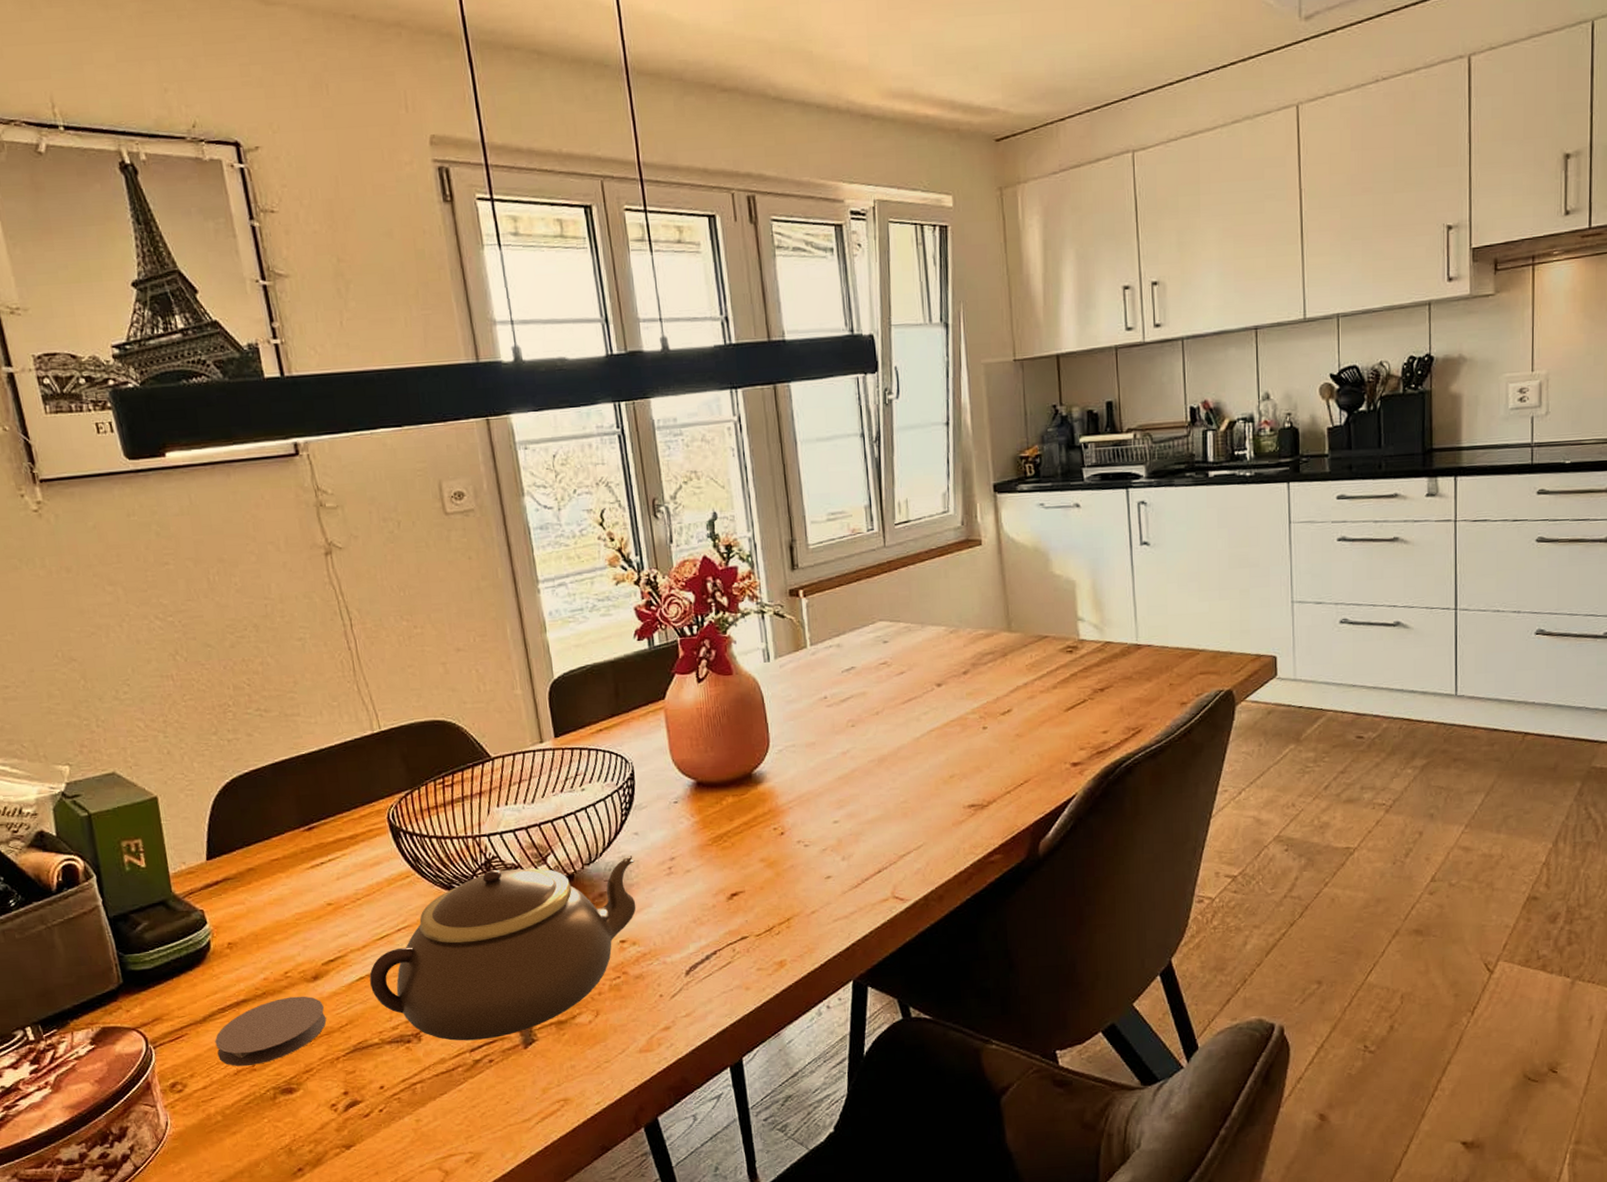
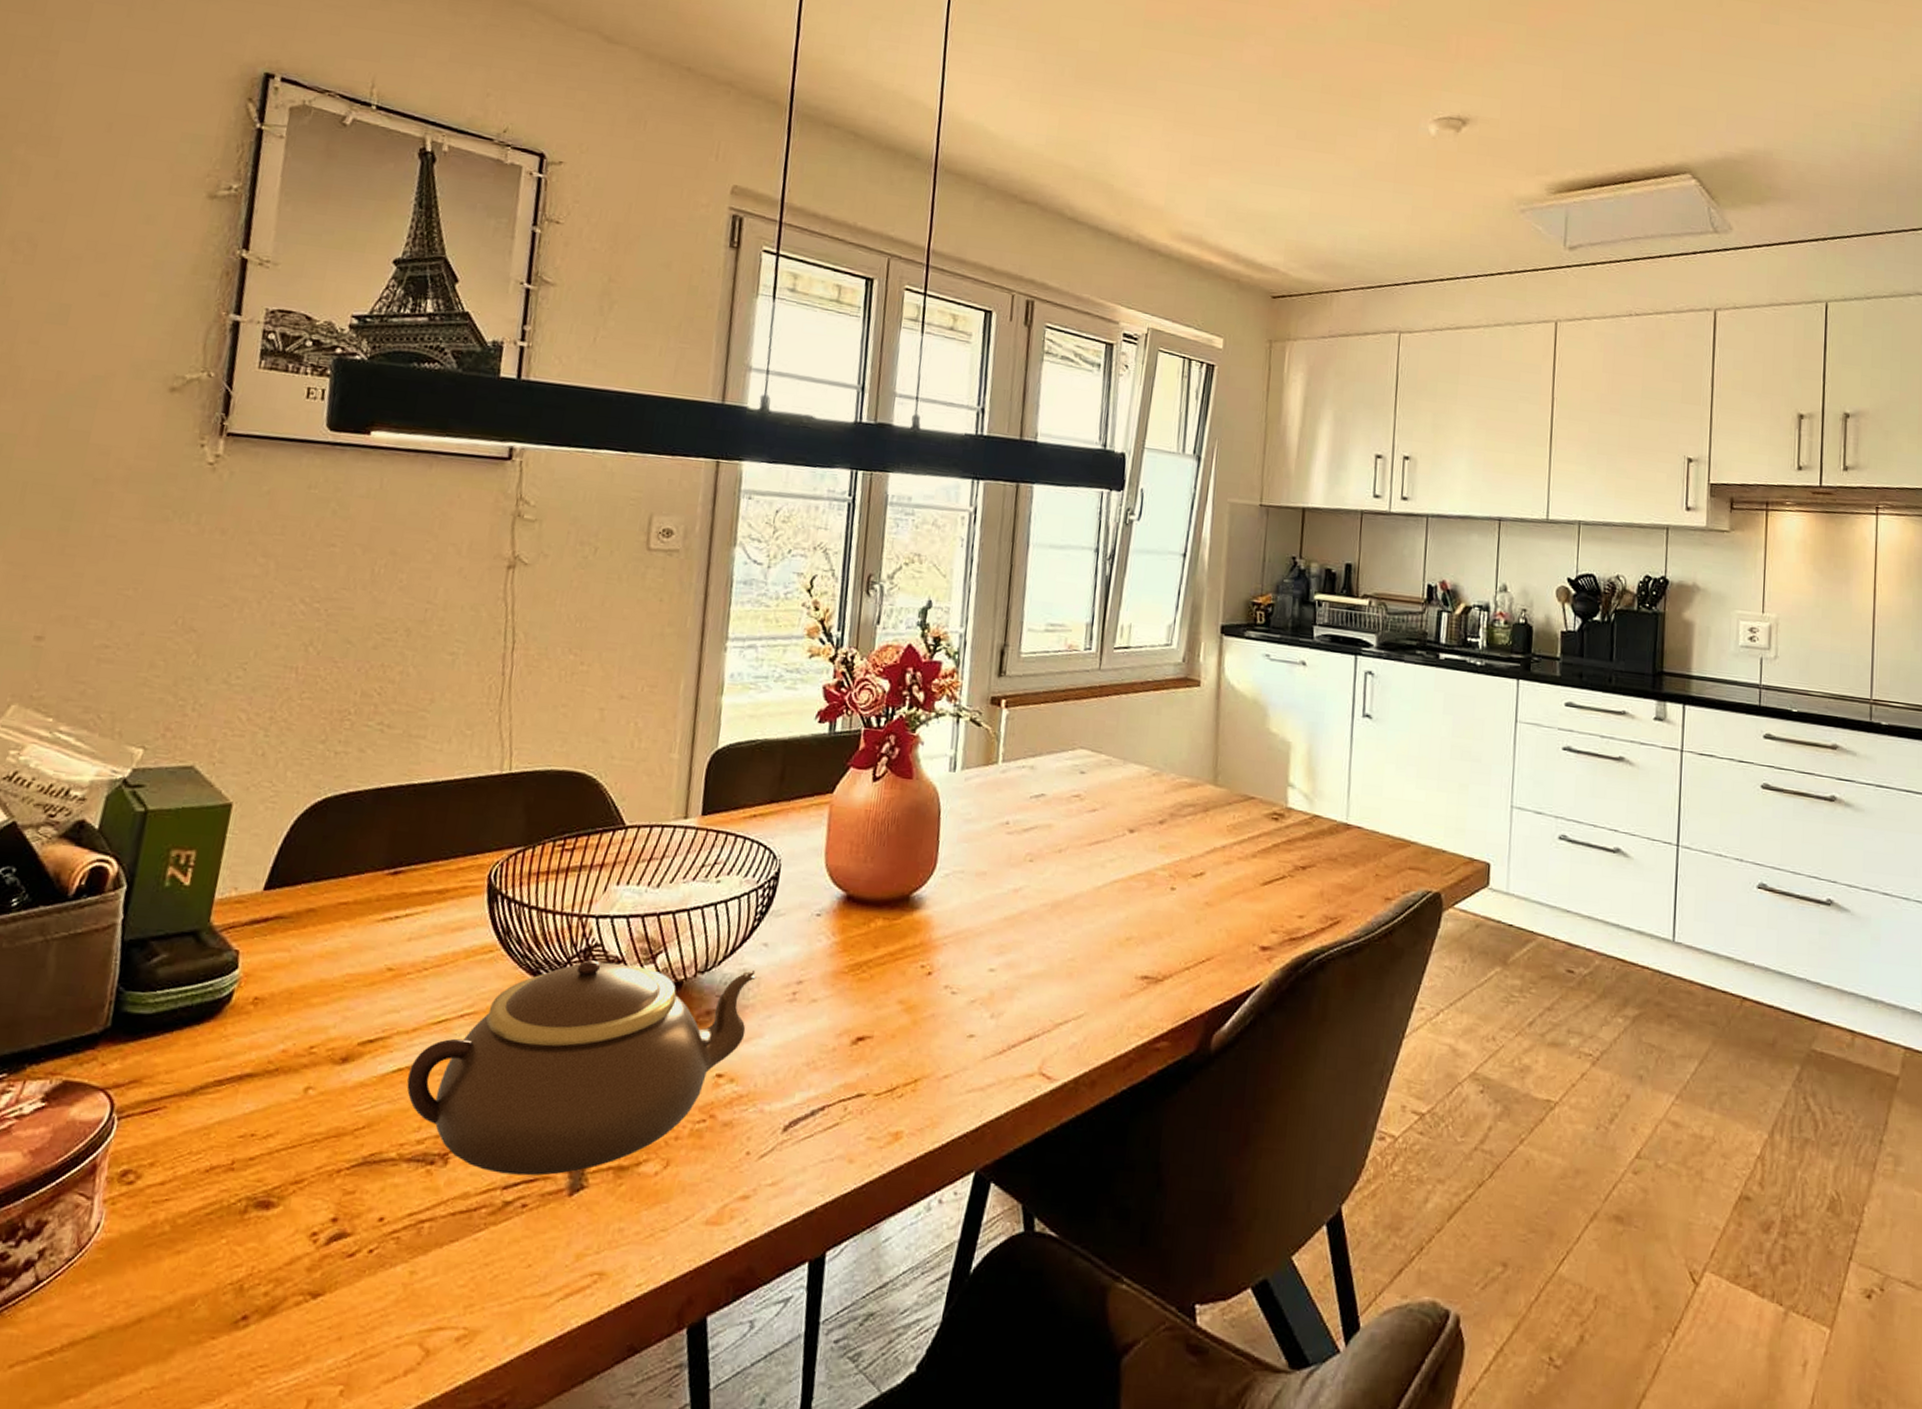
coaster: present [215,996,327,1066] -> none [193,1079,343,1163]

